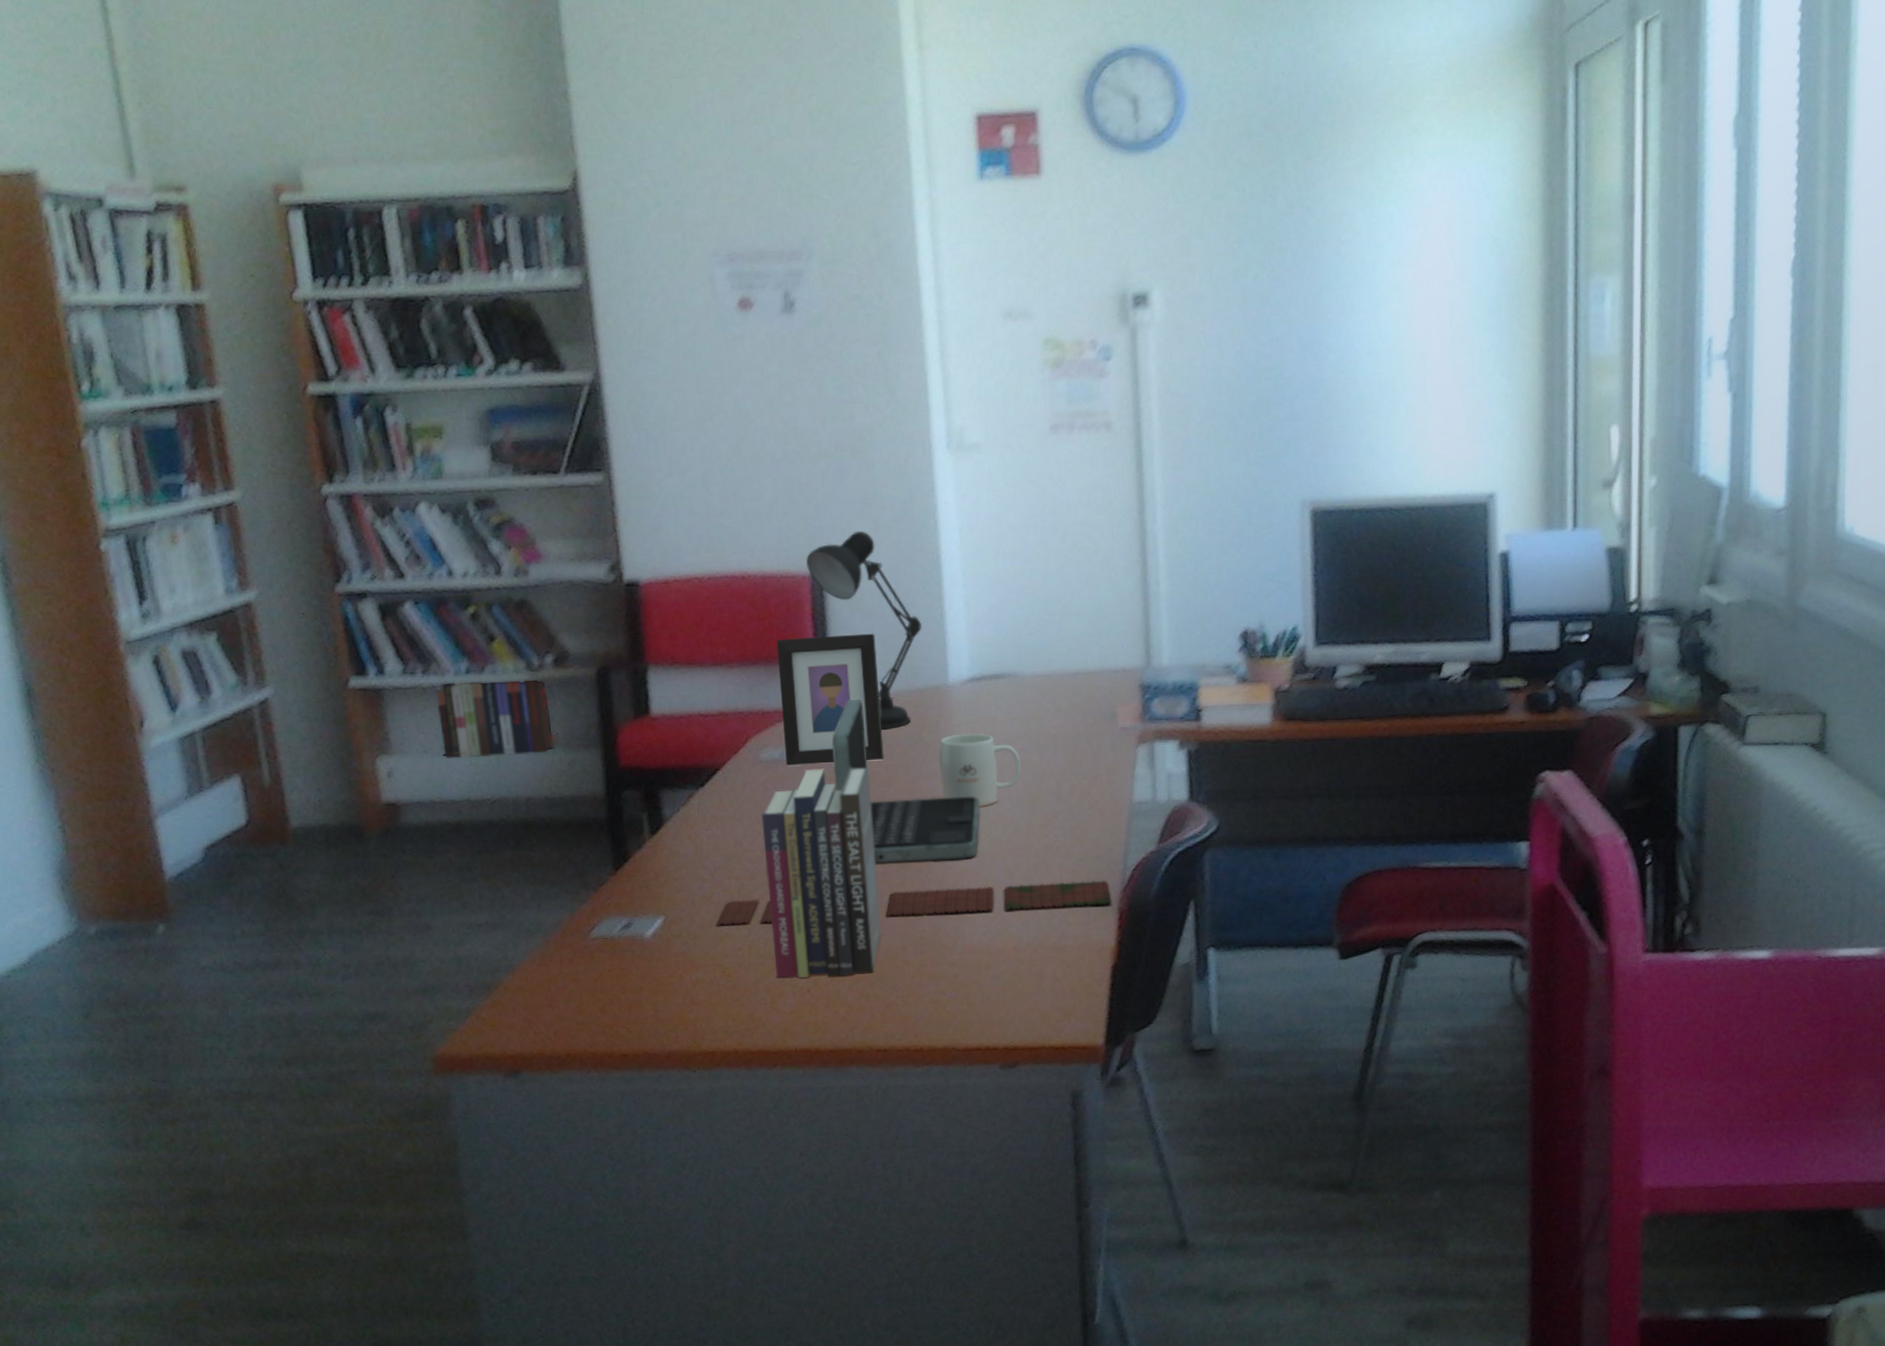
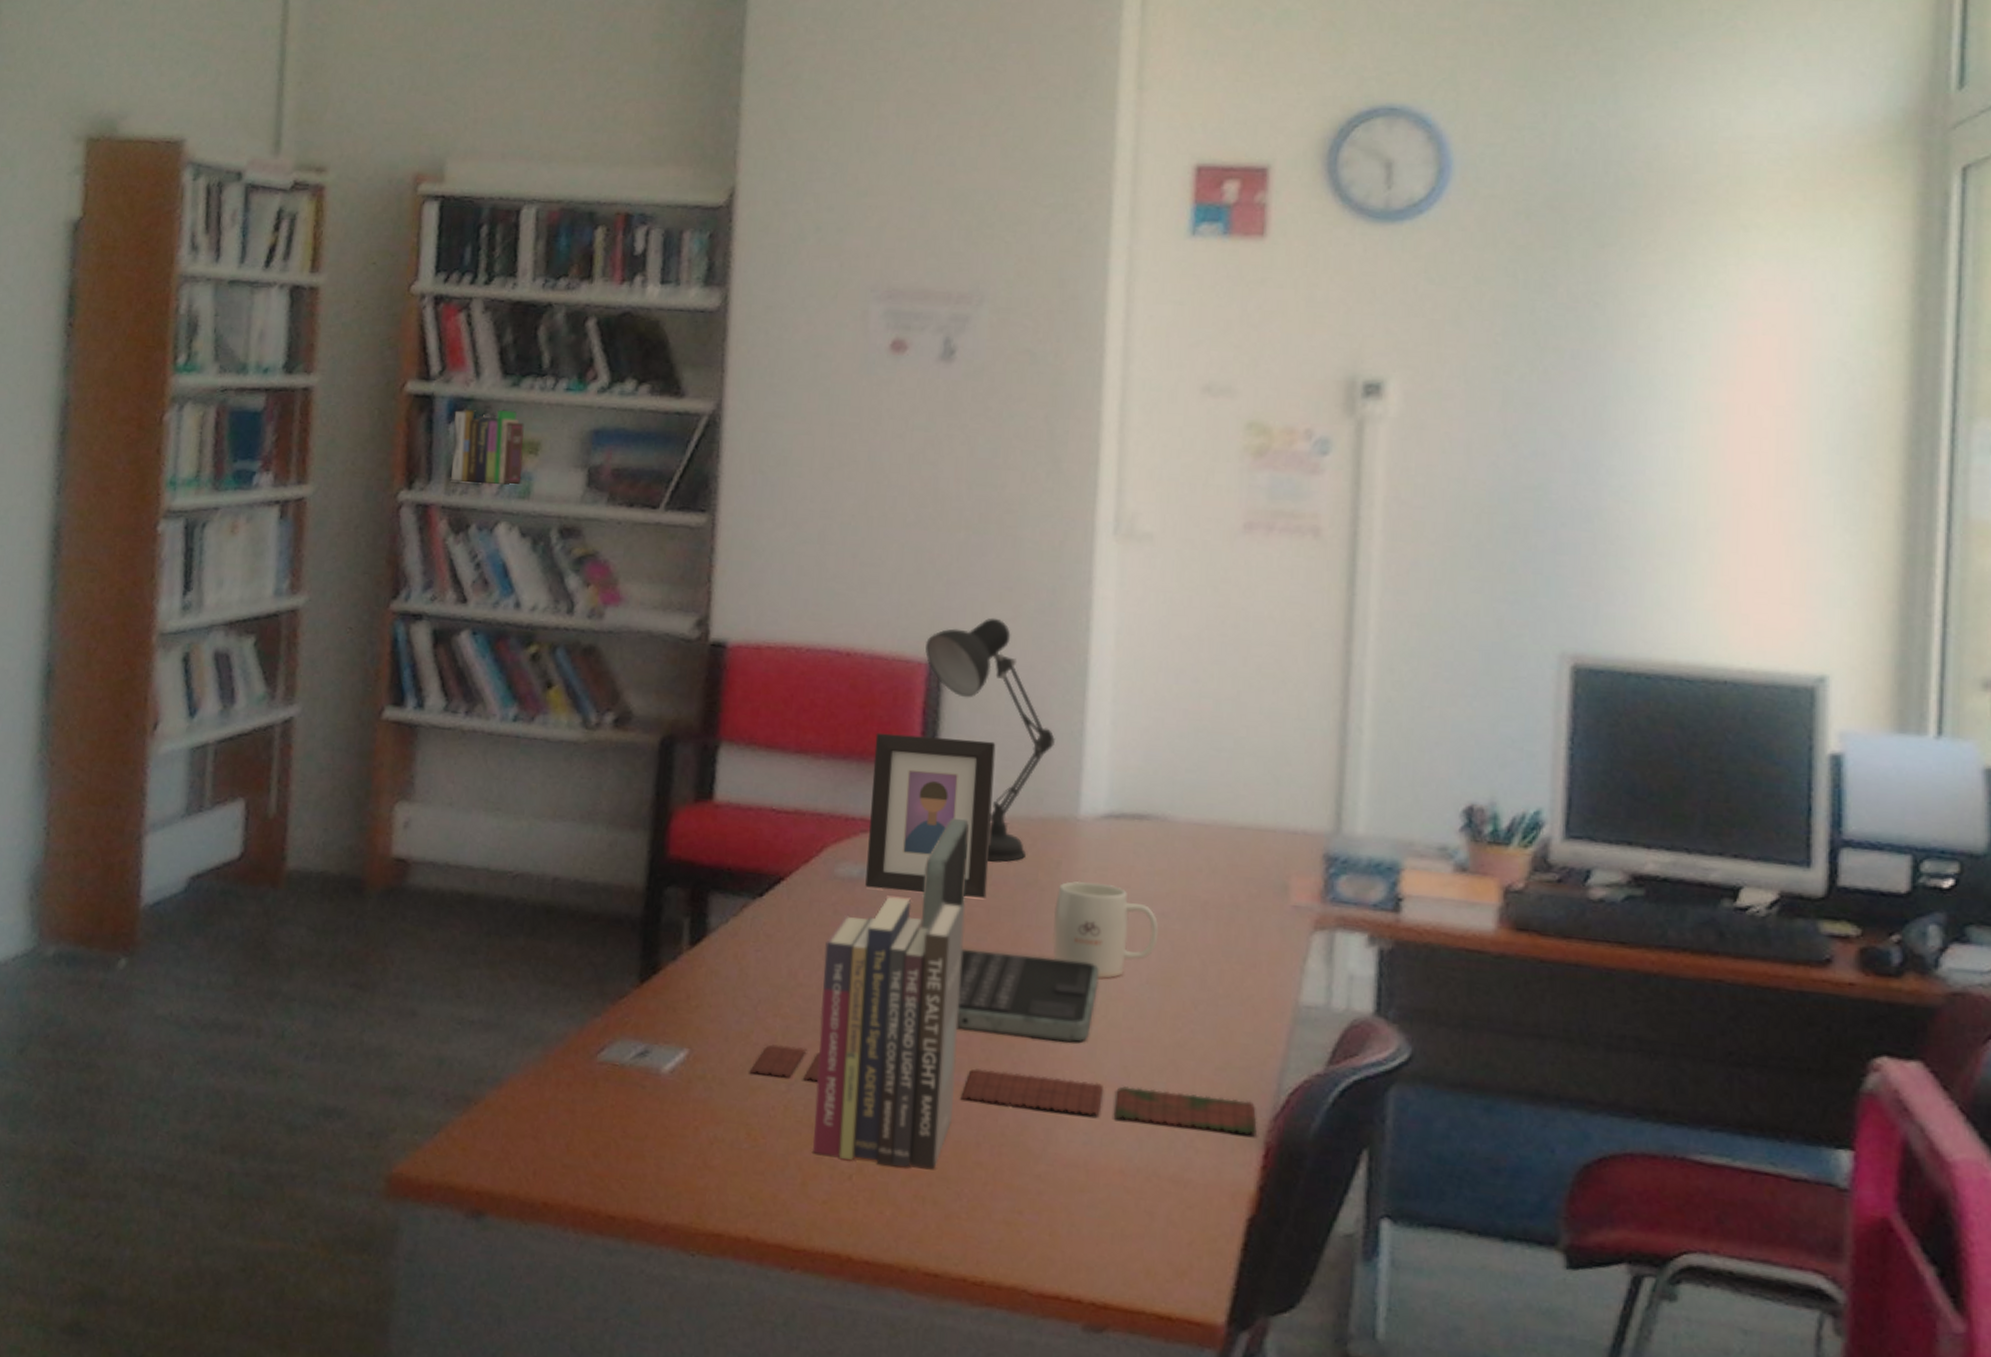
books: none [358,400,432,471] -> present [450,410,524,485]
books: present [436,679,559,758] -> none [472,727,604,827]

